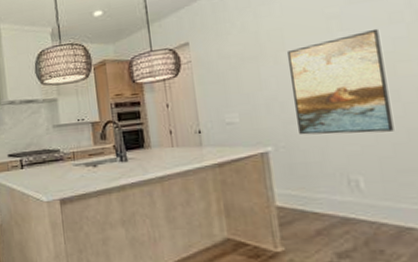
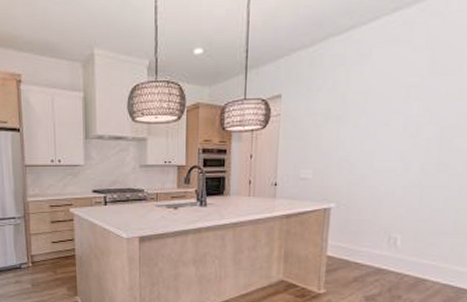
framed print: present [286,28,394,135] -> none [360,102,448,198]

